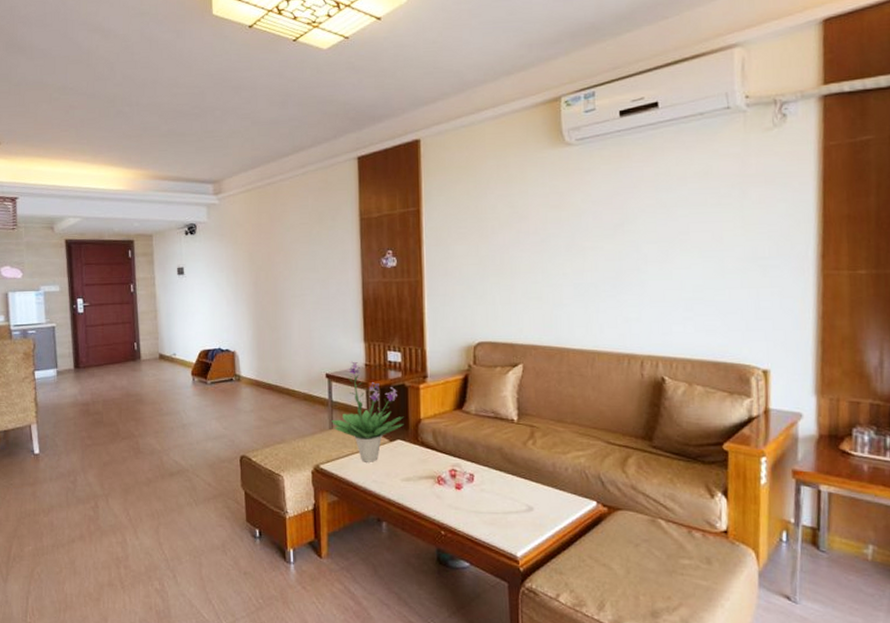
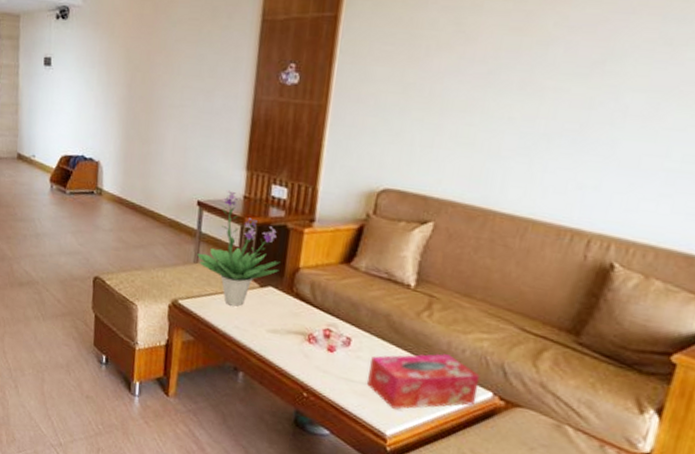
tissue box: none [493,475,584,531] -> present [367,354,480,410]

